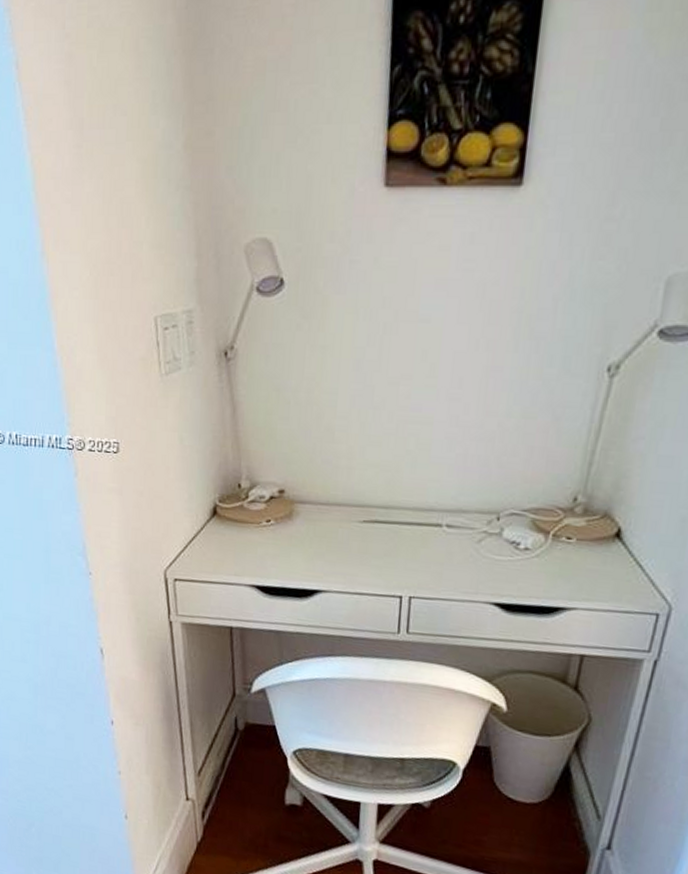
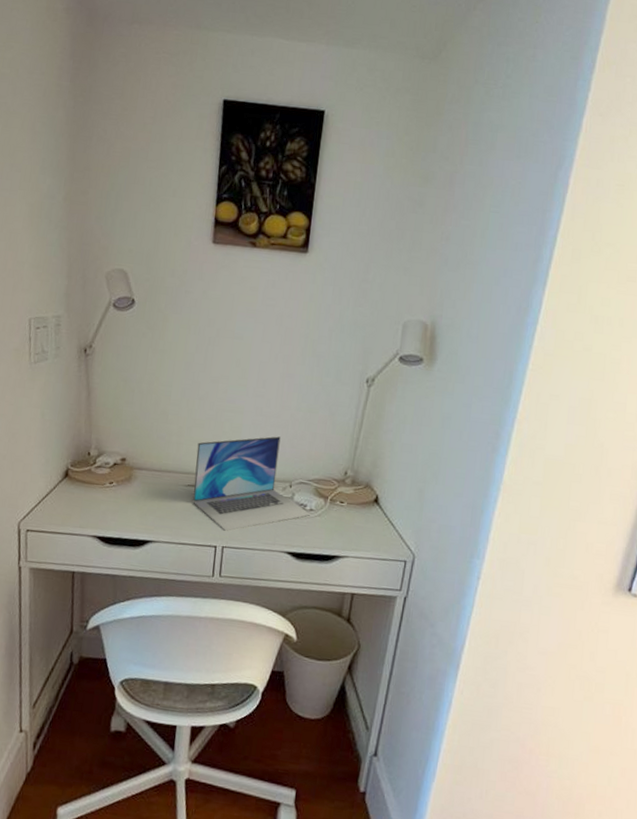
laptop: none [370,453,526,578] -> present [193,436,311,531]

